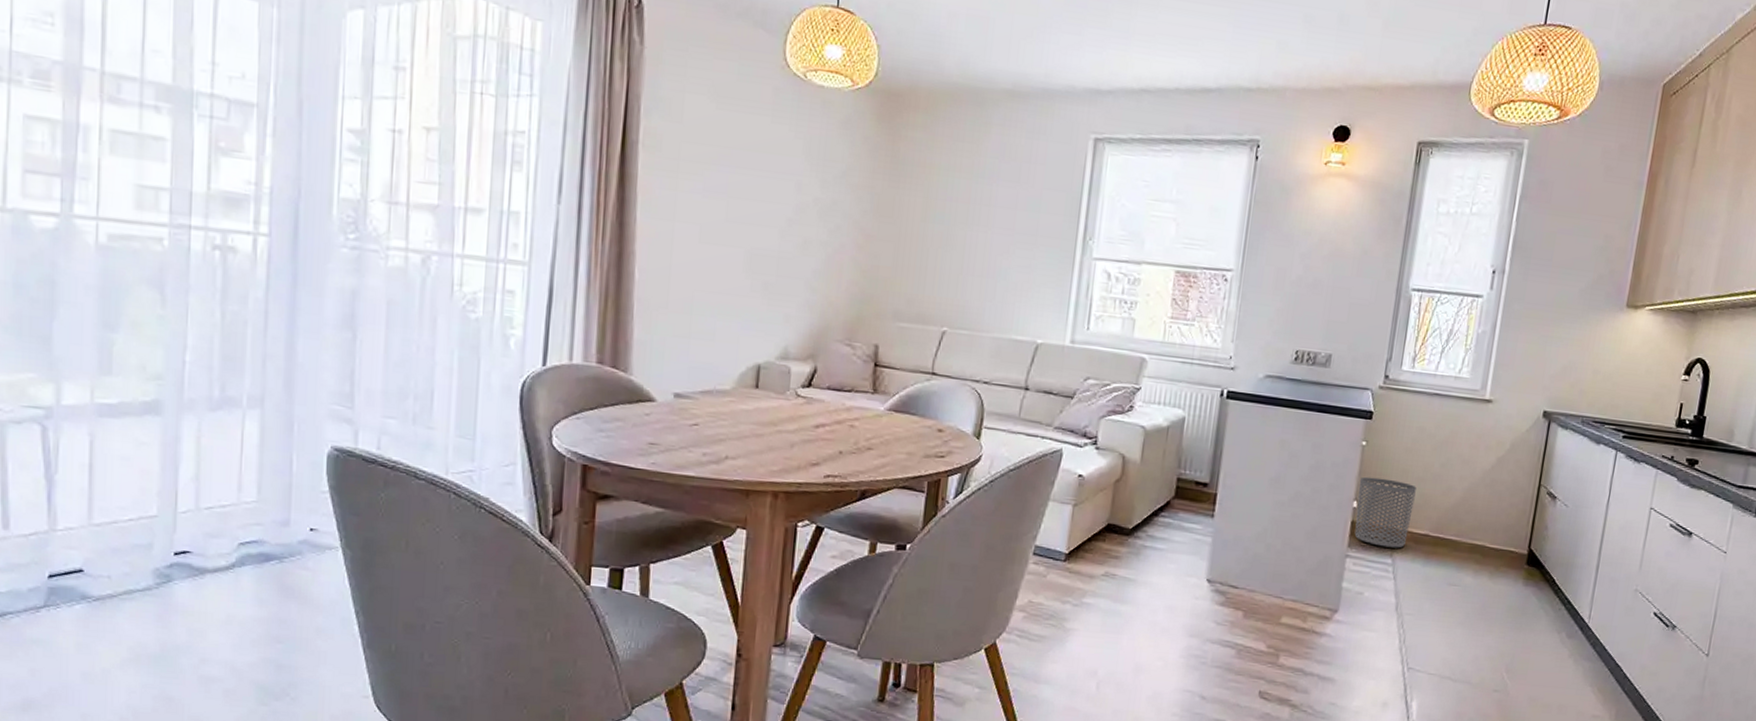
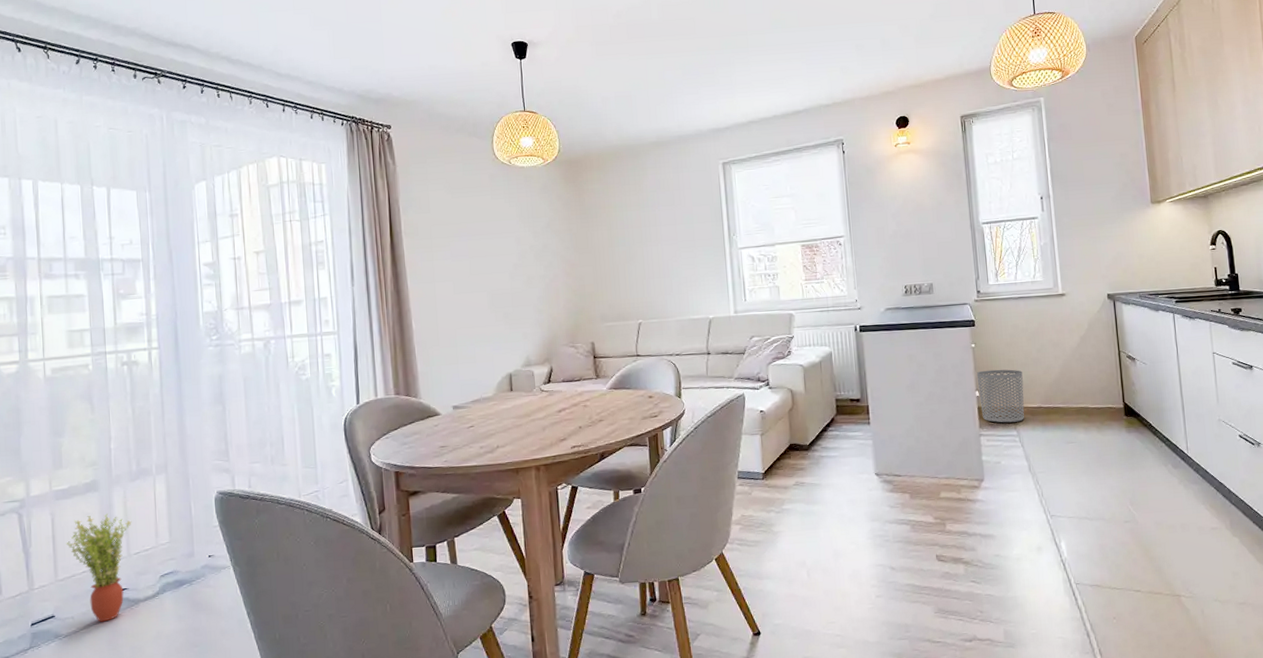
potted plant: none [108,446,206,590] -> present [66,513,132,622]

